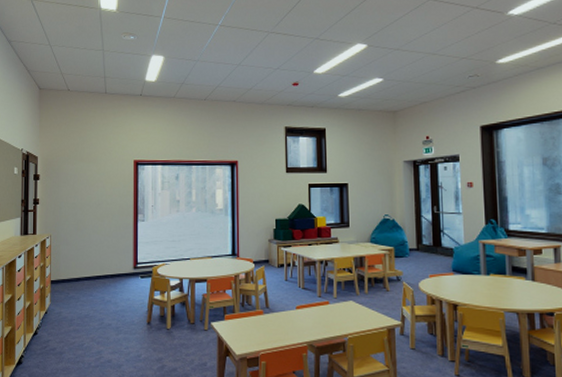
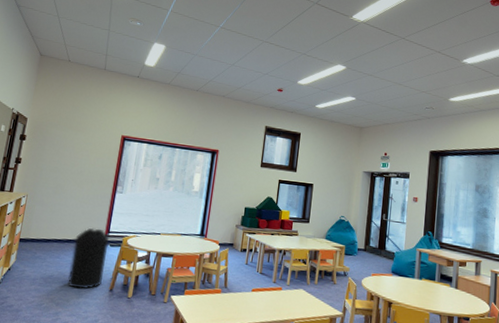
trash can: none [104,261,139,325] -> present [67,228,110,289]

